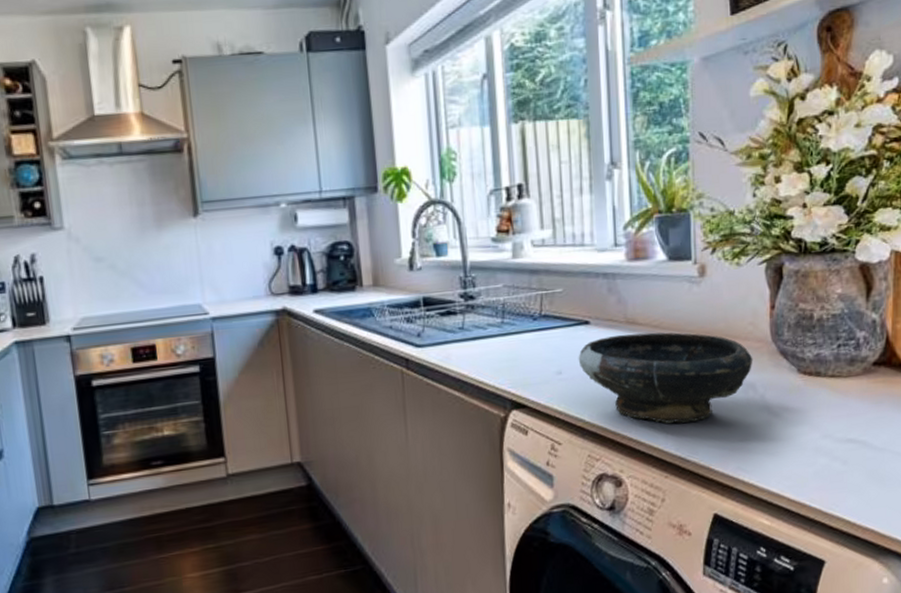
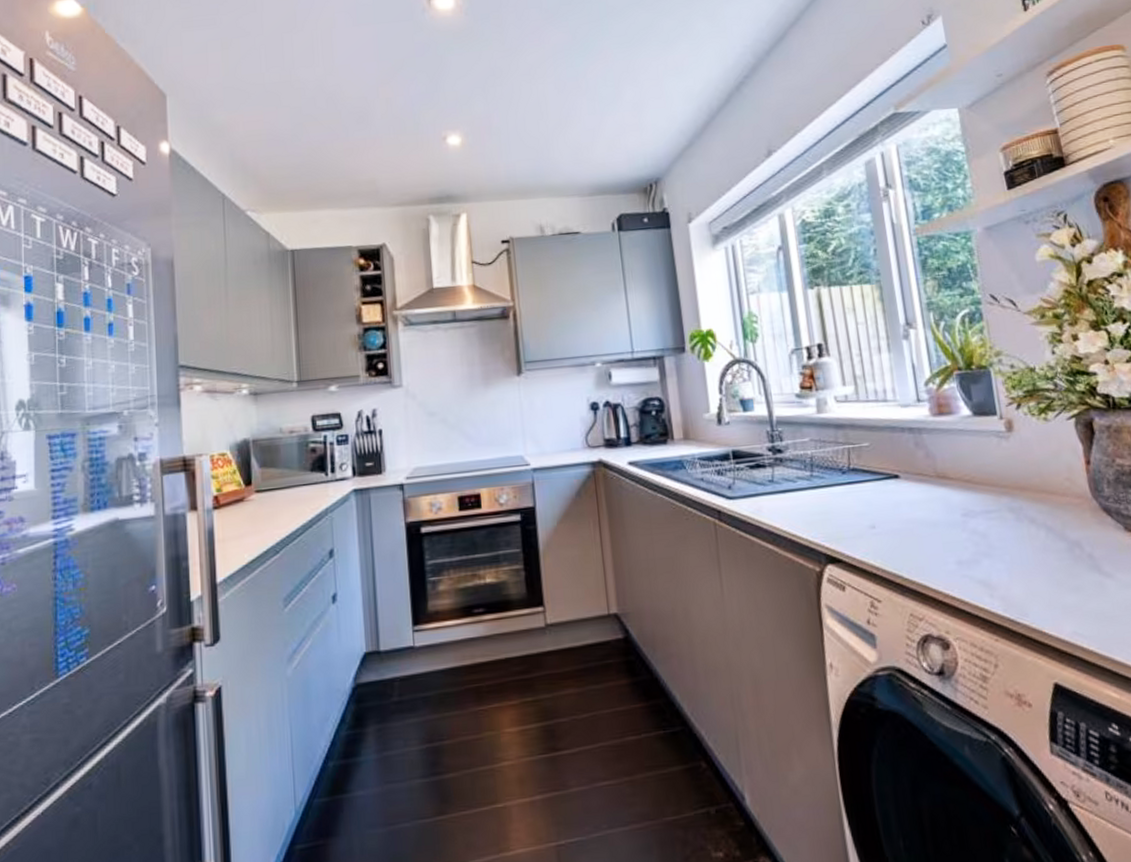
bowl: present [578,332,753,423] -> none [890,487,1075,582]

